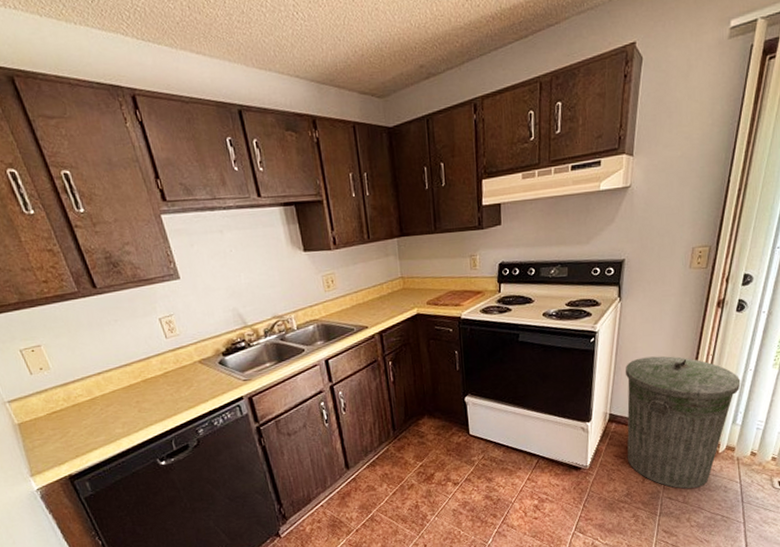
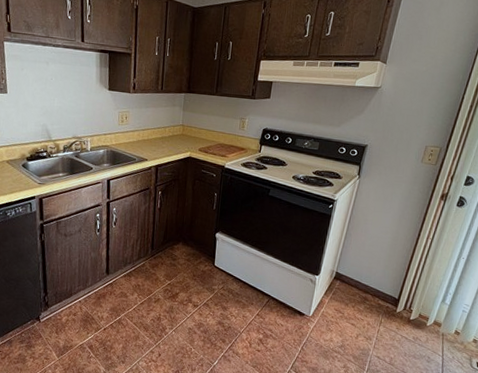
trash can: present [625,356,741,489] -> none [345,229,454,353]

